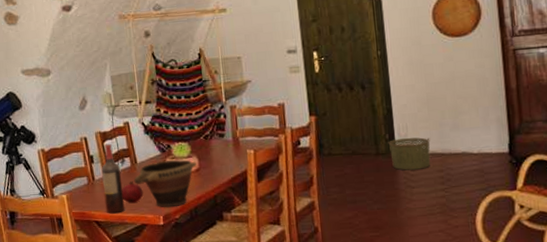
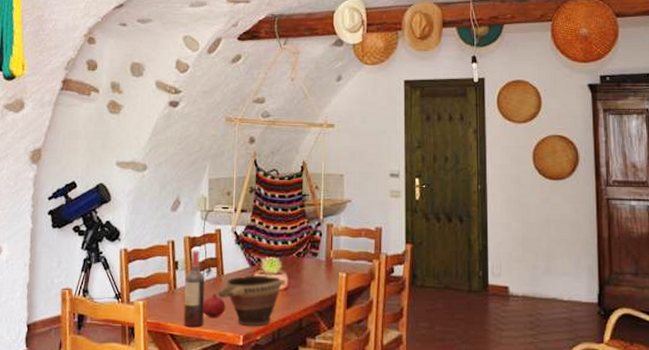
basket: present [388,137,431,171] -> none [481,276,523,312]

